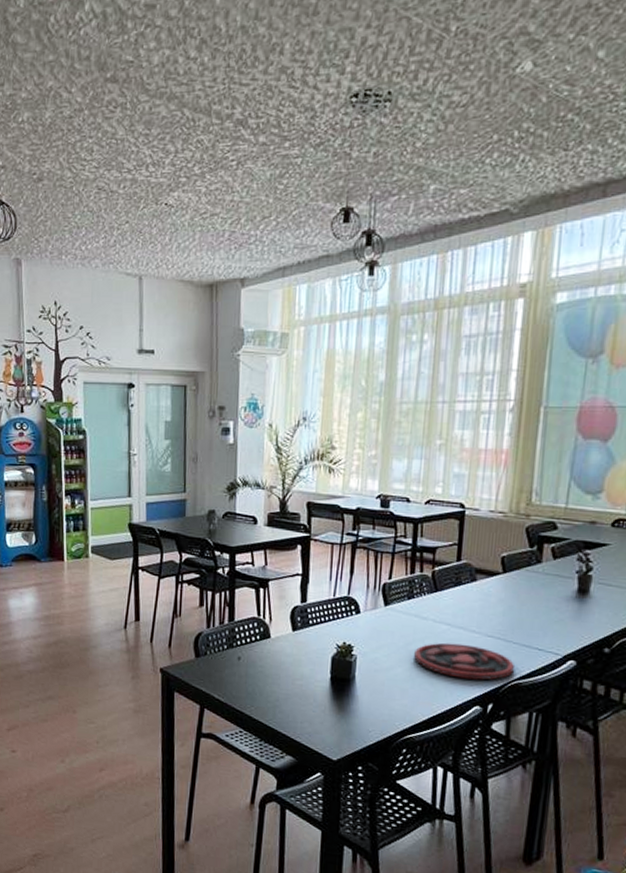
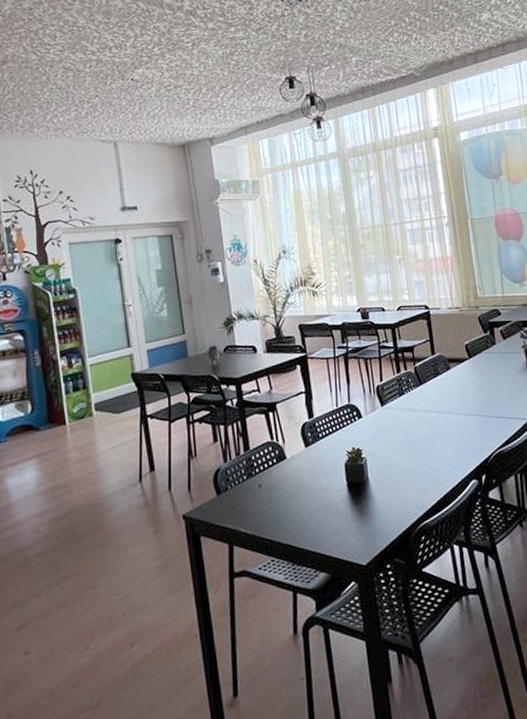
plate: present [414,642,514,680] -> none [414,426,495,458]

